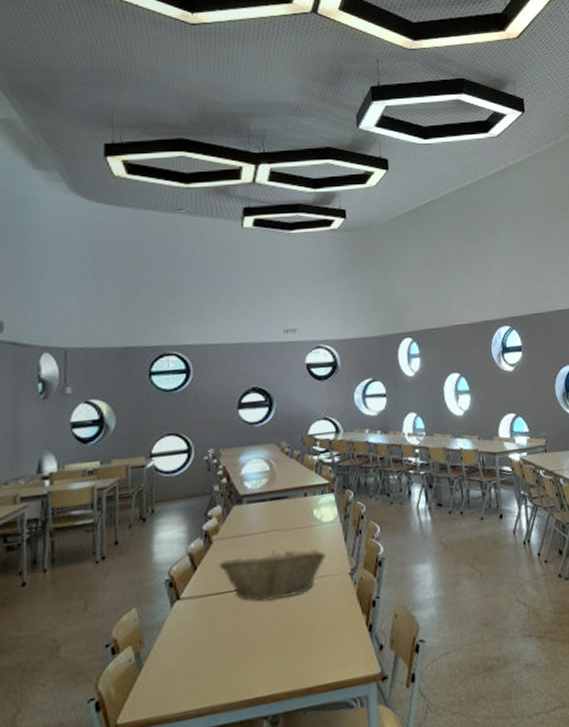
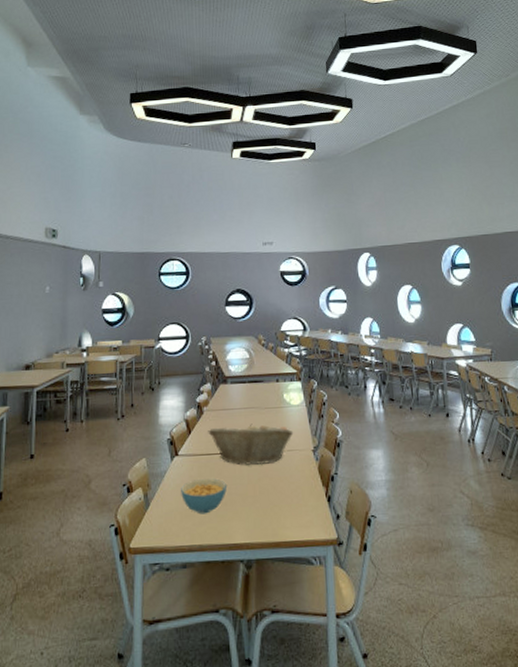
cereal bowl: none [185,621,245,669] -> present [181,478,227,515]

